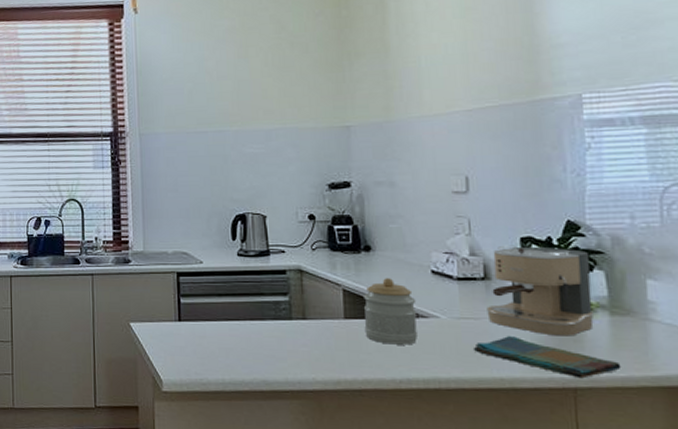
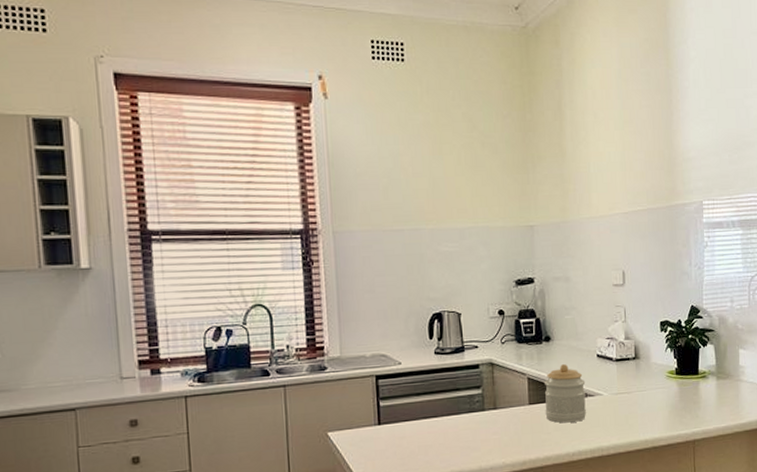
dish towel: present [473,336,622,379] -> none [626,404,723,432]
coffee maker: present [487,245,594,336] -> none [636,328,706,401]

